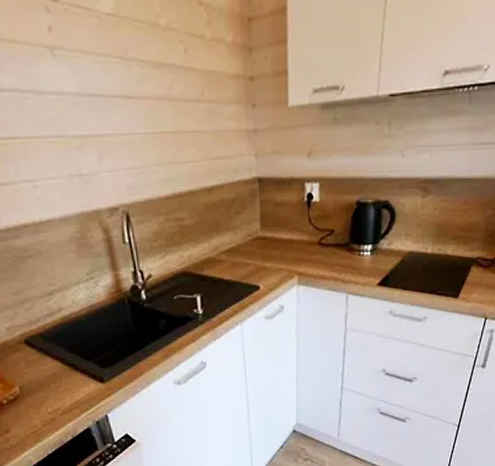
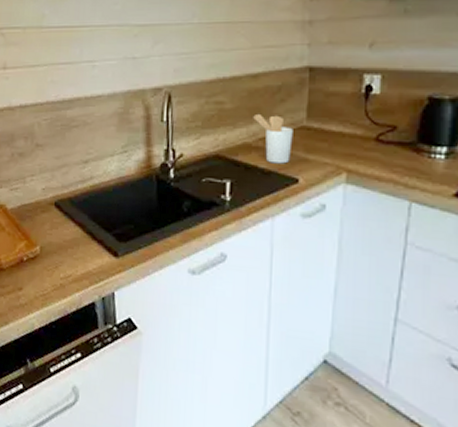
utensil holder: none [213,227,251,274] -> present [253,113,293,164]

